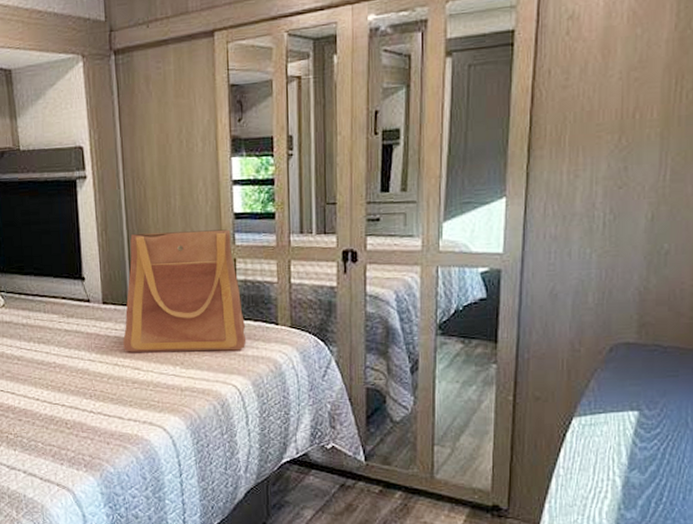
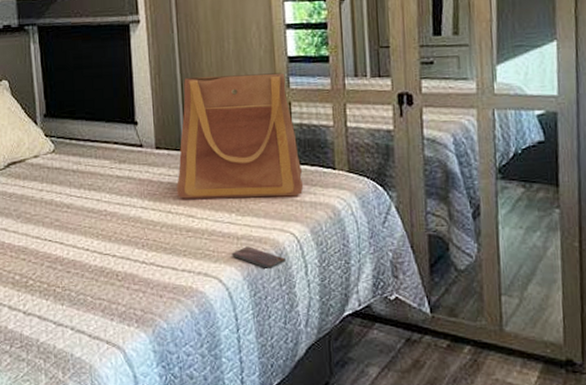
smartphone: none [176,398,227,419] -> present [232,246,286,270]

